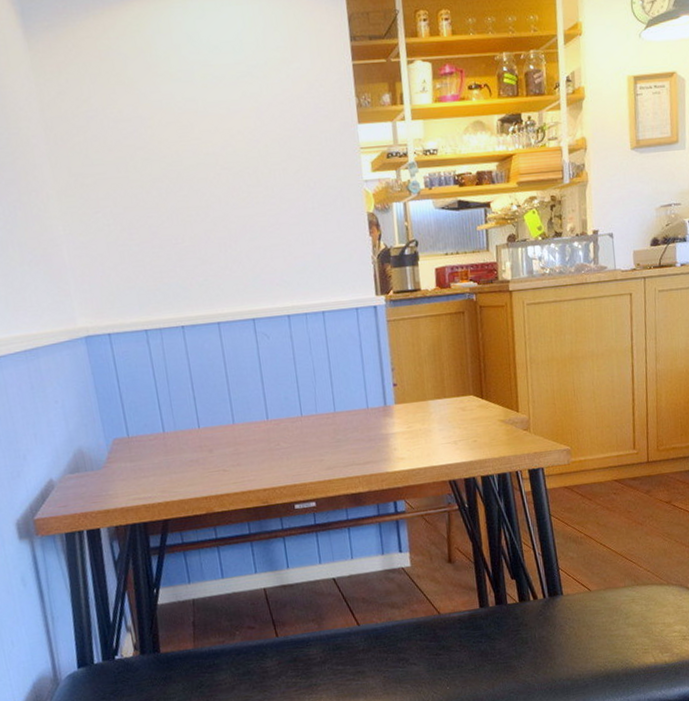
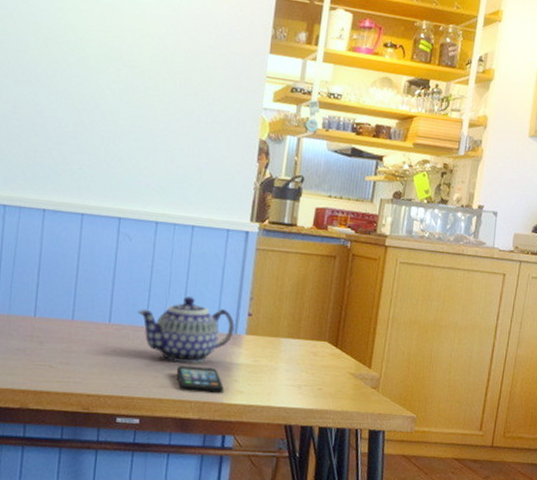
teapot: none [290,378,384,443] -> present [137,296,235,363]
smartphone: none [338,442,386,469] -> present [176,366,224,394]

